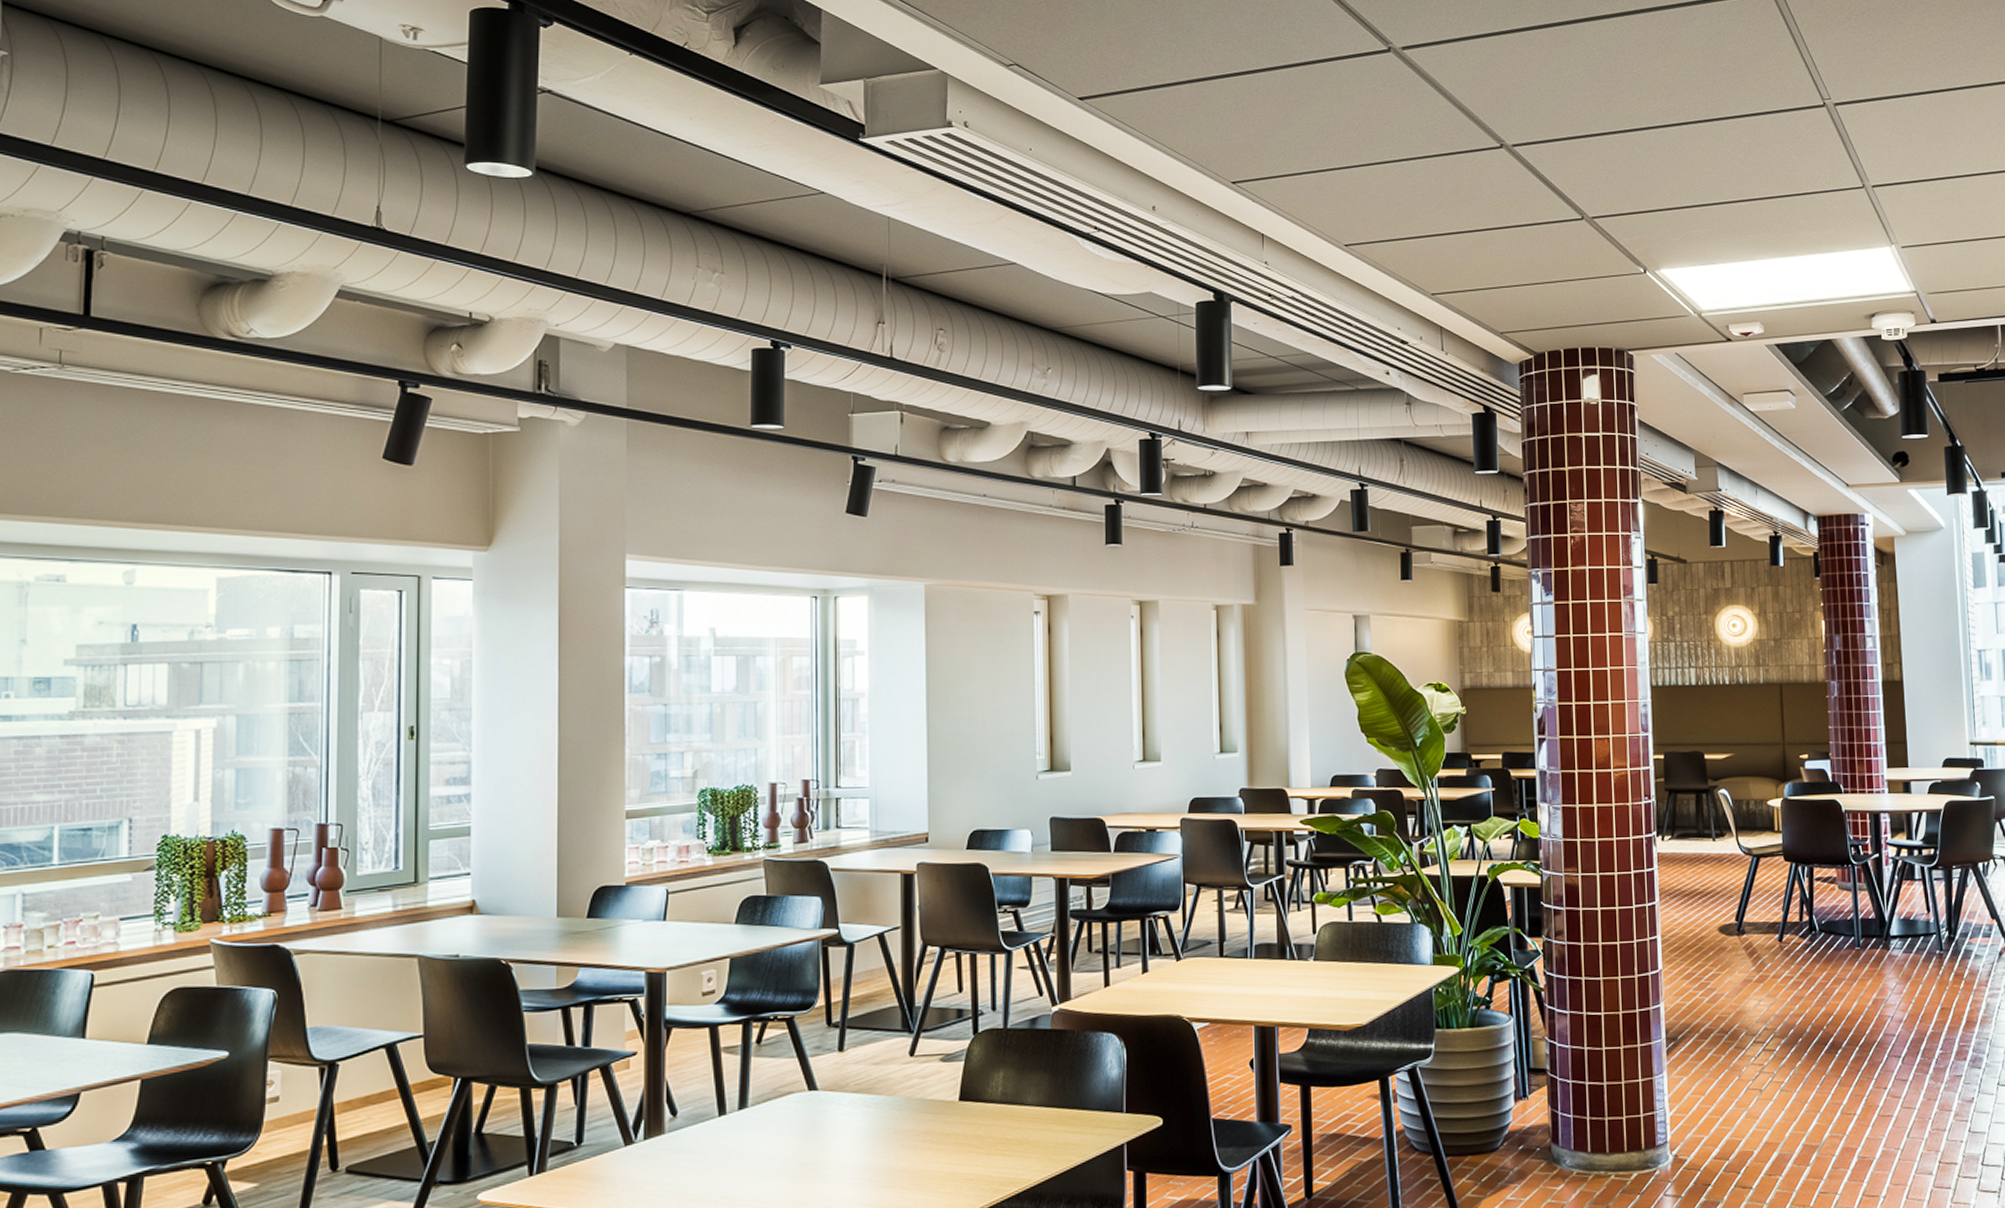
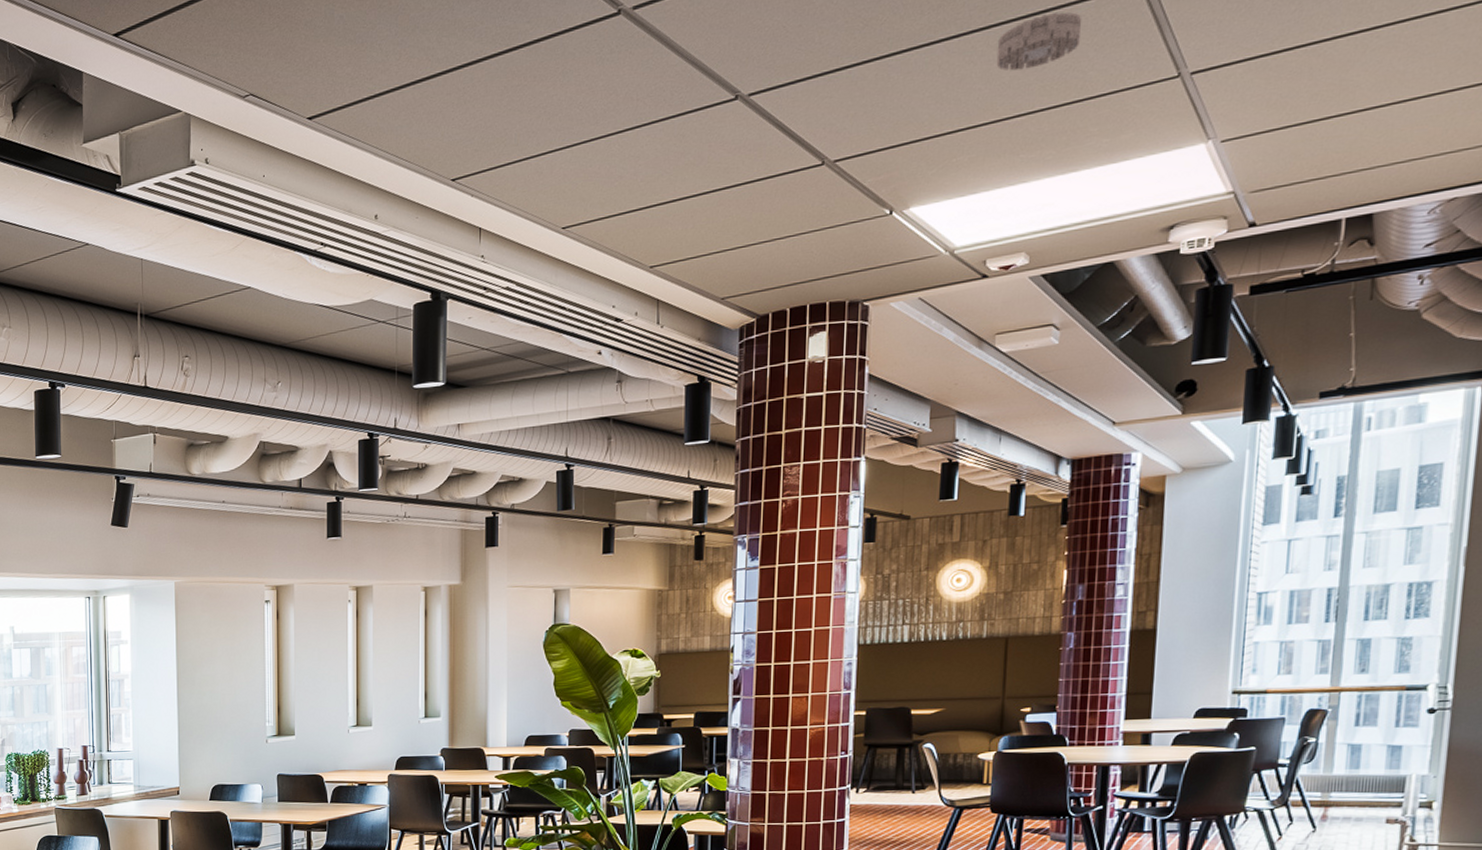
smoke detector: none [1719,117,1785,162] -> present [996,12,1082,71]

